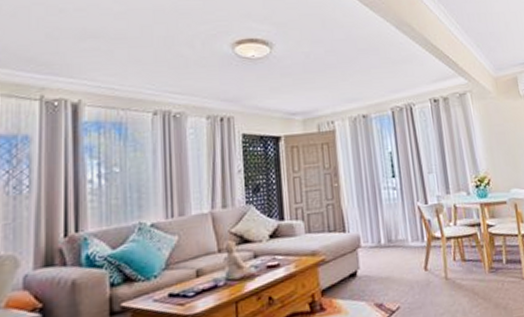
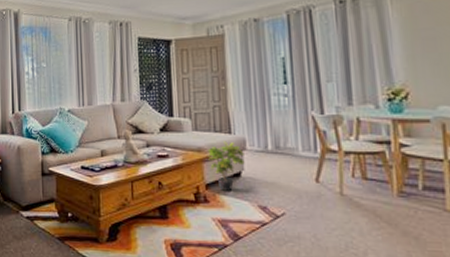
potted plant: none [322,240,360,295] -> present [208,141,245,191]

